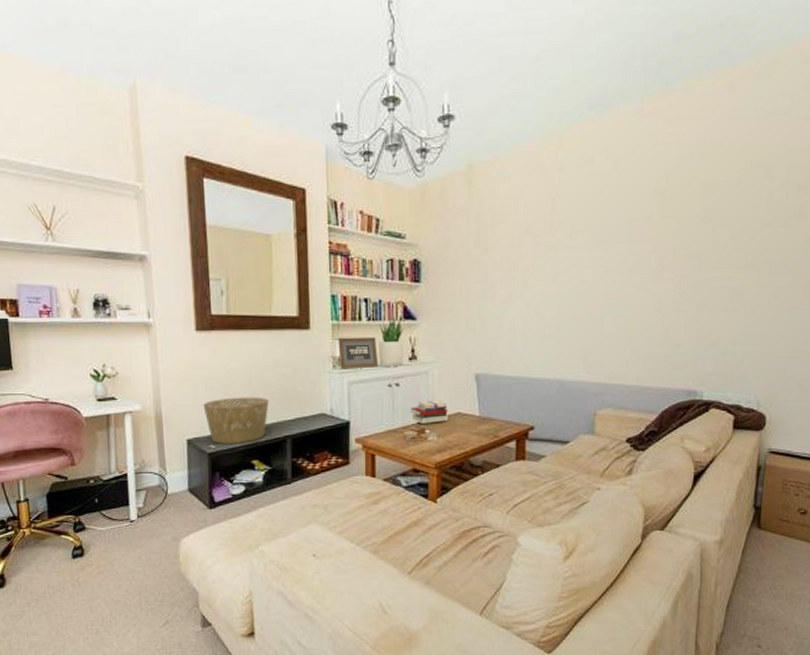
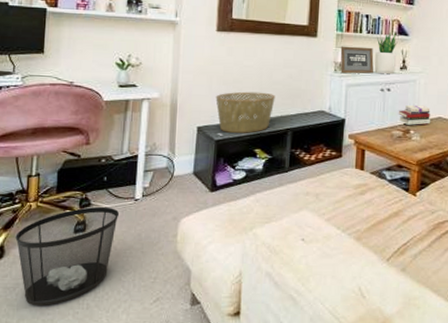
waste bin: none [14,530,116,633] -> present [15,206,119,306]

